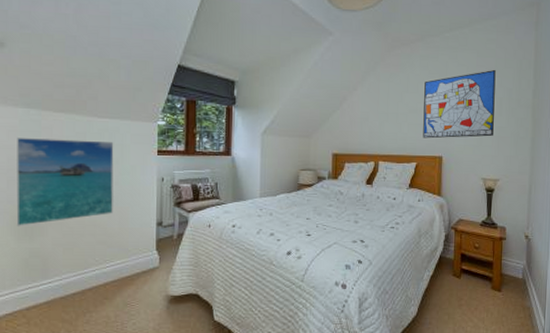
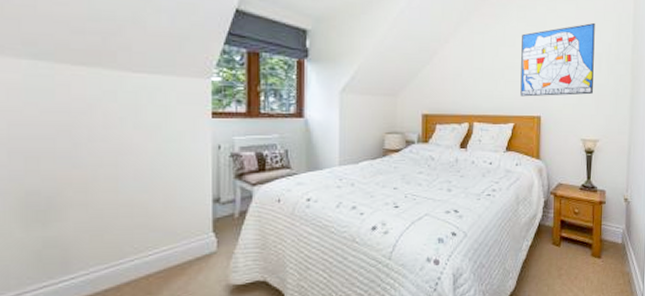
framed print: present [16,138,114,226] -> none [21,98,155,210]

